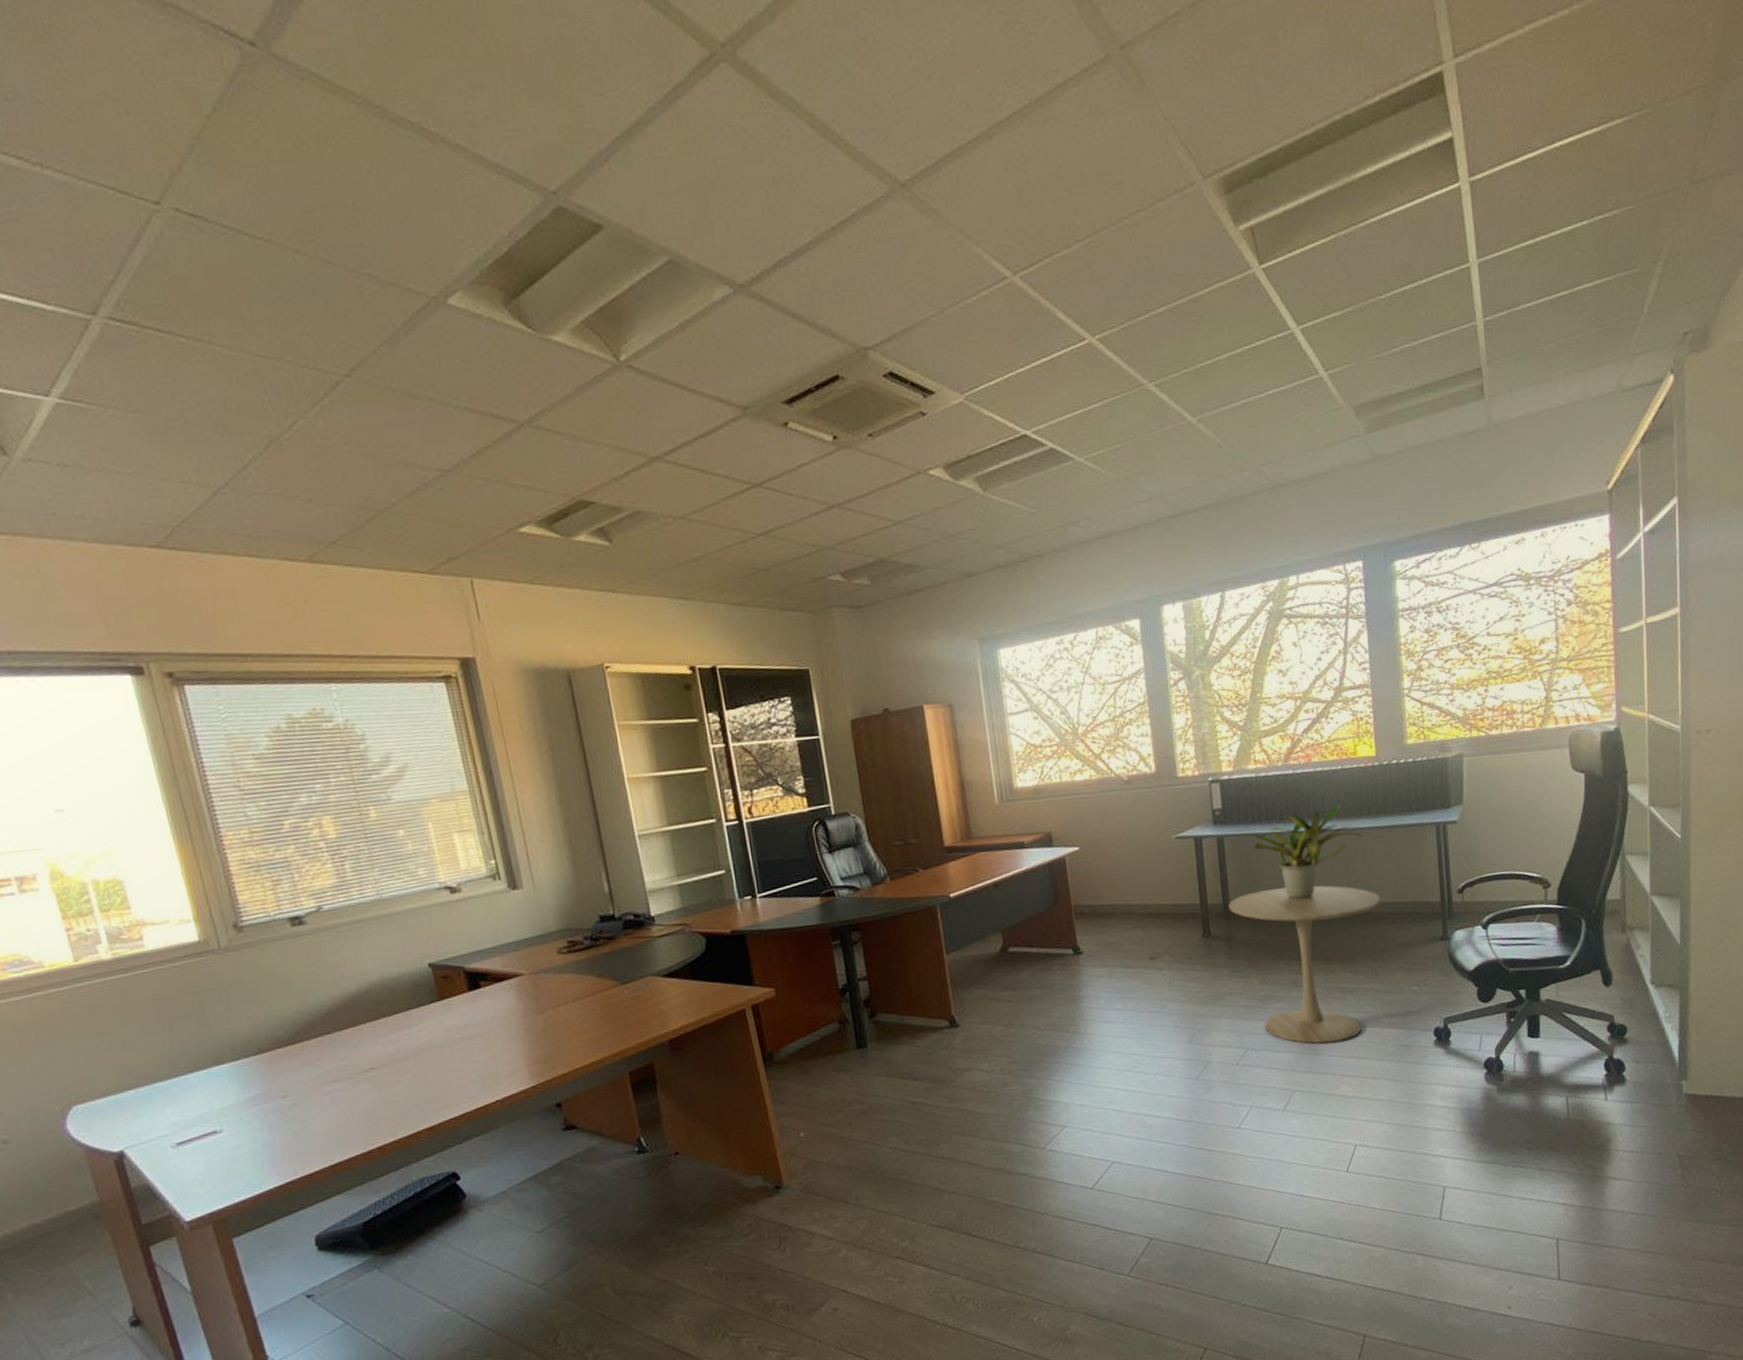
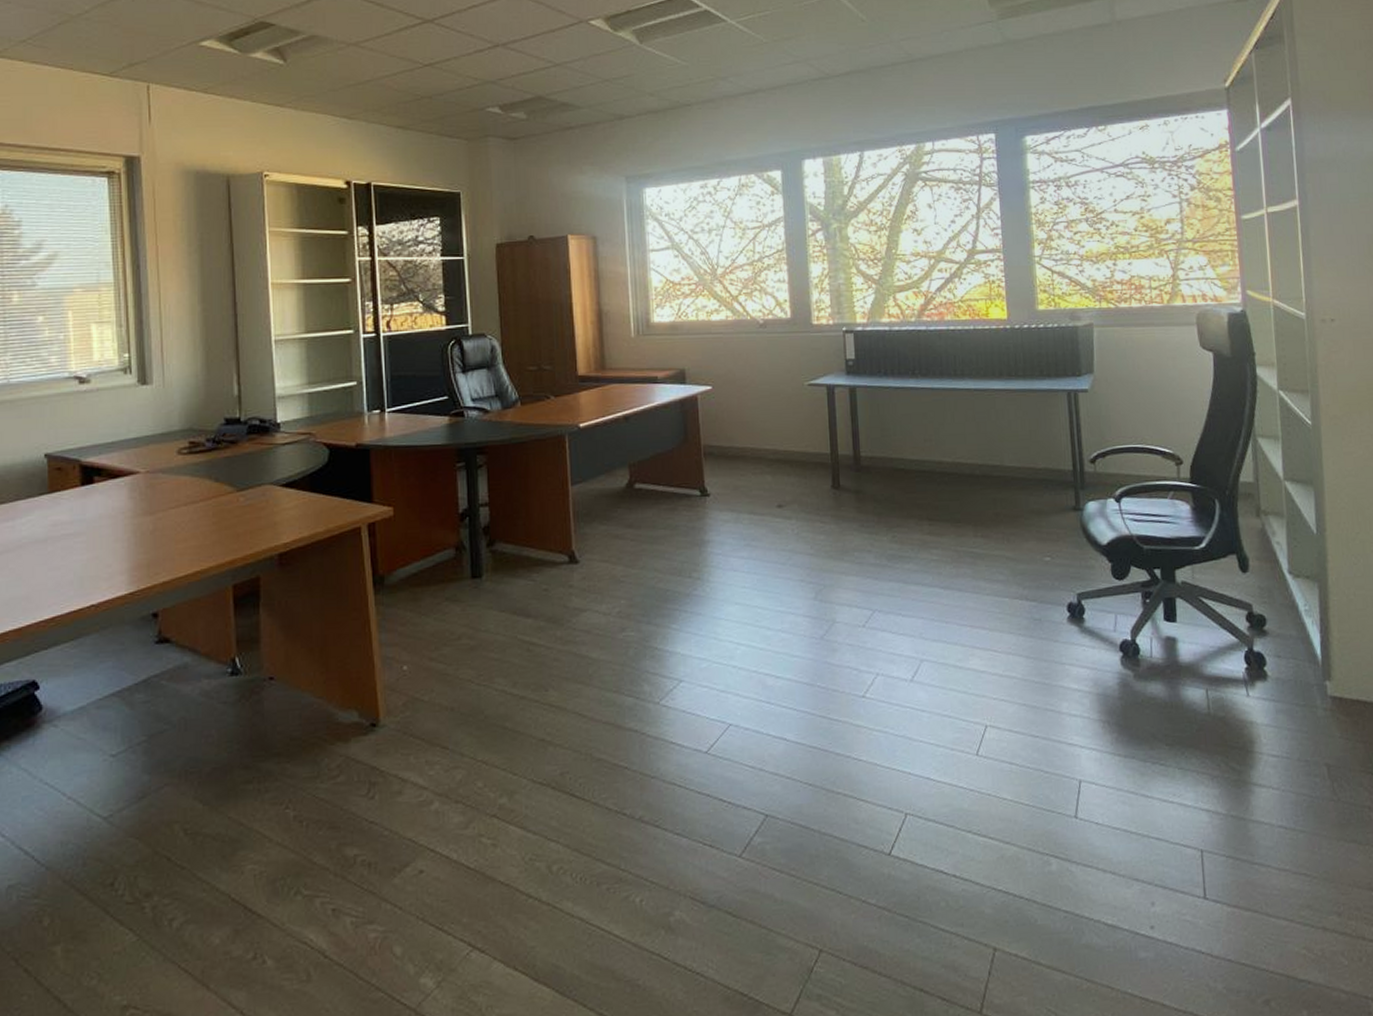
side table: present [1228,885,1381,1044] -> none [859,444,1013,611]
potted plant: present [1243,803,1362,900] -> none [875,363,994,457]

